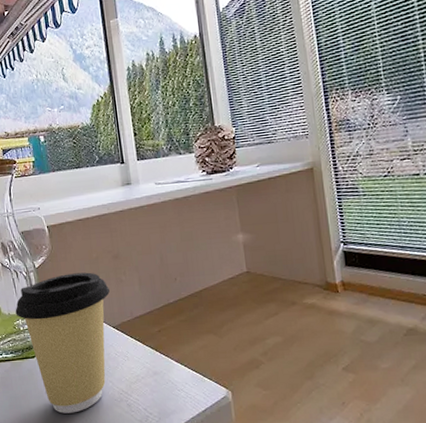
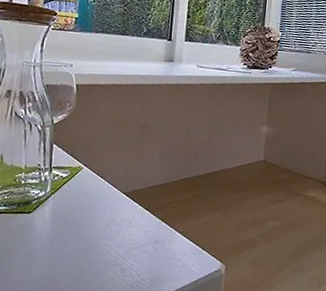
coffee cup: present [15,272,110,414] -> none [19,135,129,273]

